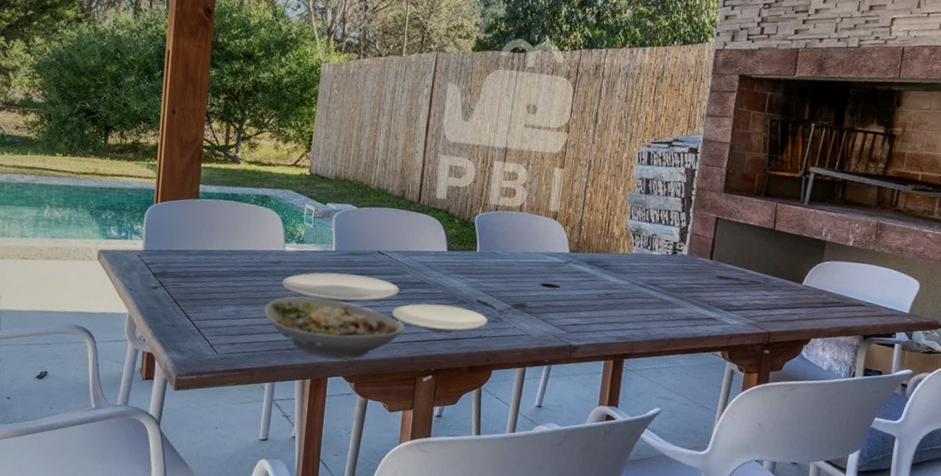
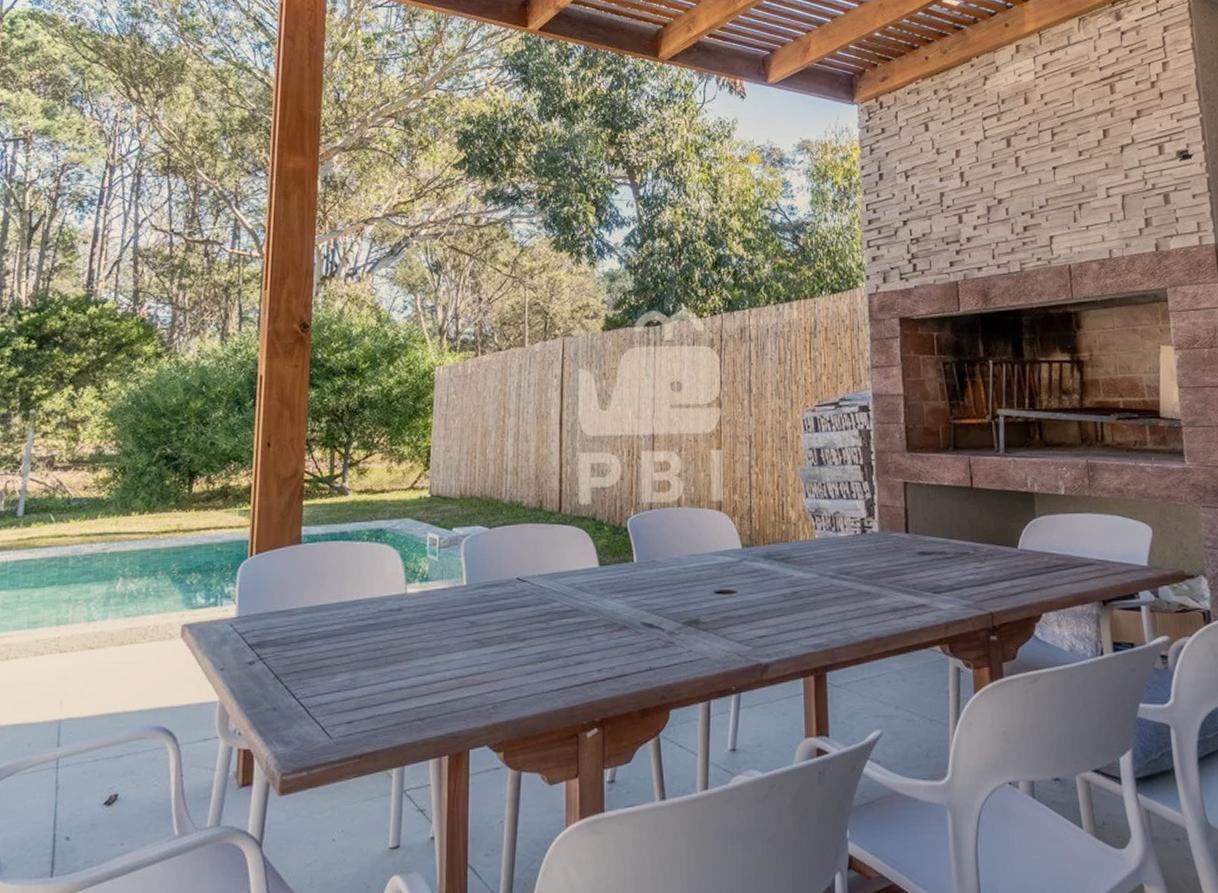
salad: present [263,296,405,360] -> none [385,647,558,724]
plate: present [282,272,399,303] -> none [405,611,547,649]
plate: present [392,303,489,333] -> none [541,634,658,670]

